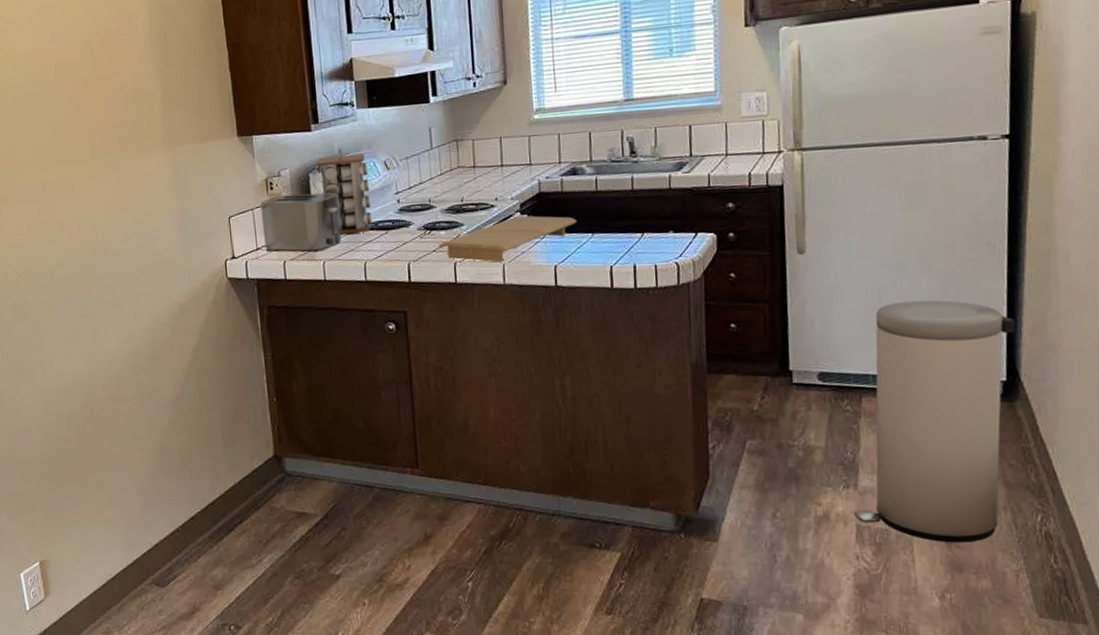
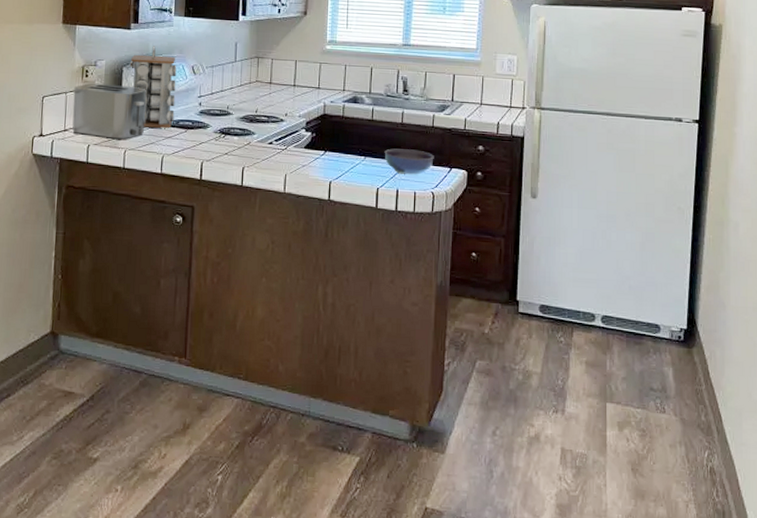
cutting board: present [438,215,578,262] -> none [230,132,353,172]
bowl: none [615,217,675,247] -> present [384,148,434,175]
pedal bin: present [853,300,1015,543] -> none [559,250,695,472]

